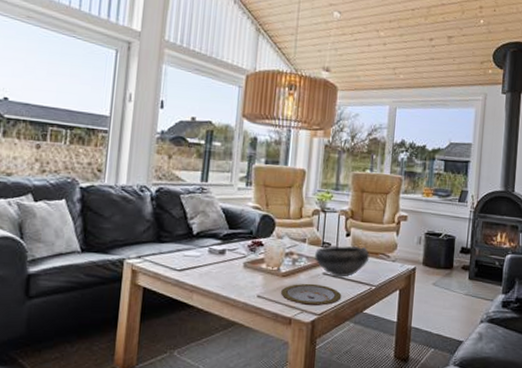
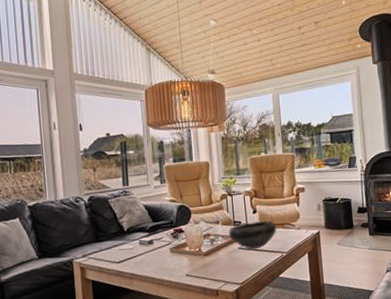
plate: present [280,283,342,306] -> none [204,258,258,278]

